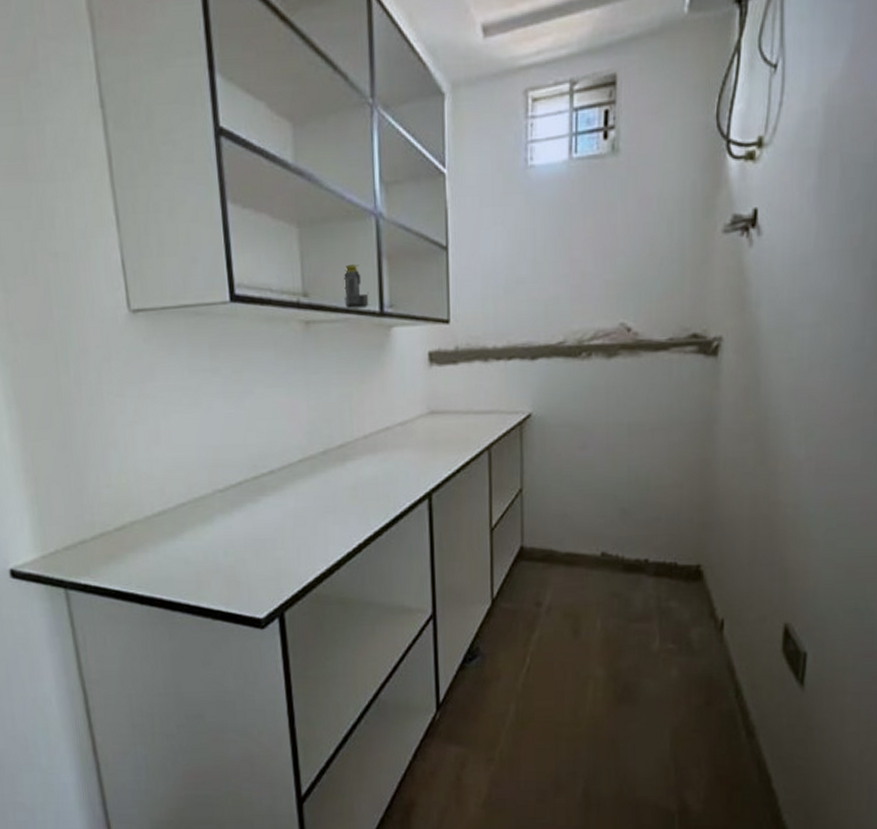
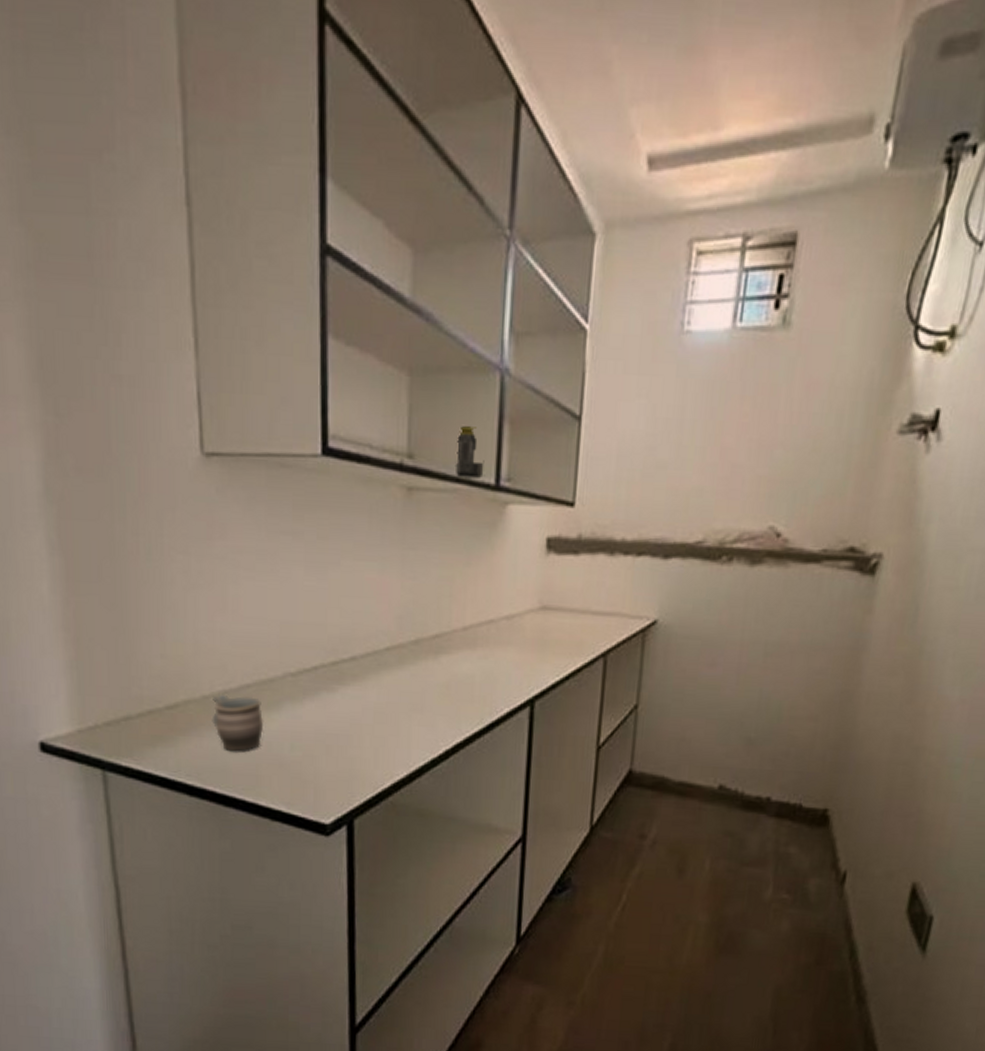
mug: none [154,513,200,563] -> present [211,694,264,752]

